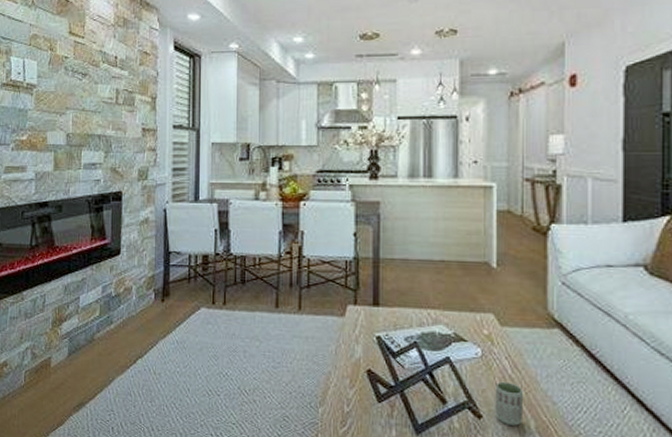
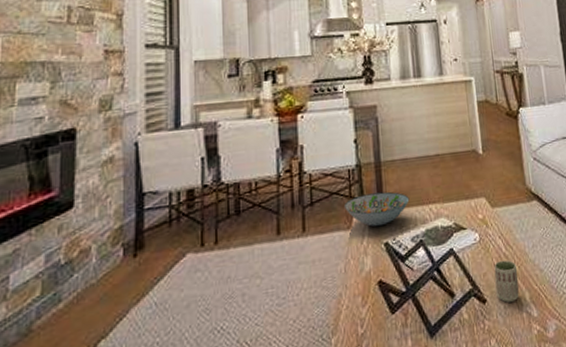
decorative bowl: none [338,287,407,320] -> present [343,191,410,227]

